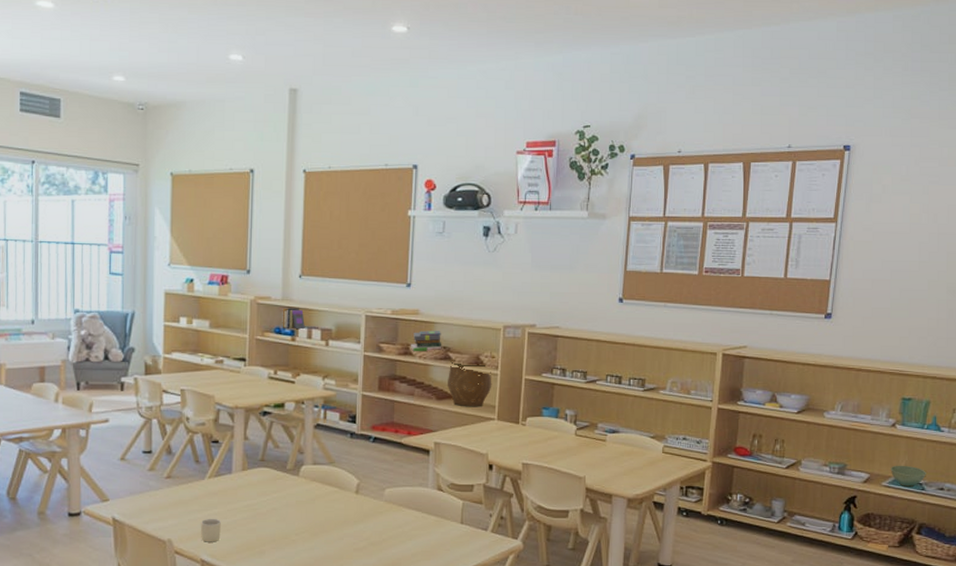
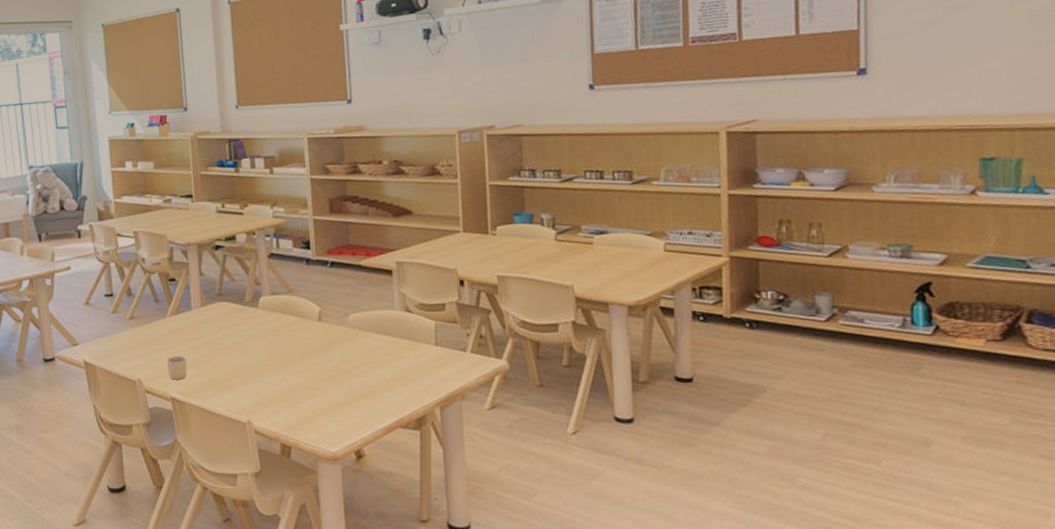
books: present [410,331,442,352] -> none [358,145,393,170]
basket: present [448,360,492,407] -> none [403,173,453,222]
bowl: present [890,465,926,488] -> none [975,239,1030,267]

